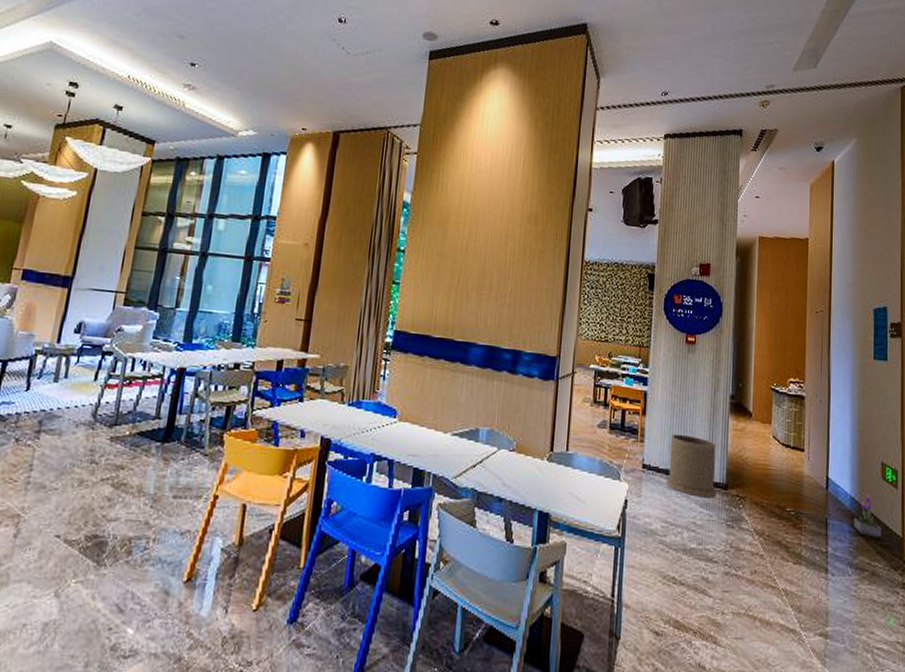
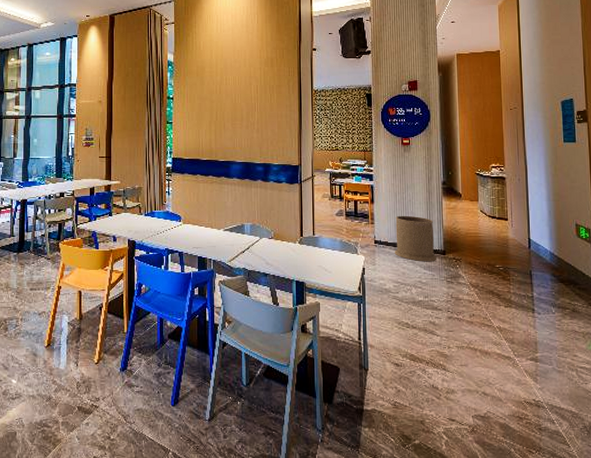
potted plant: present [854,493,882,538] -> none [554,248,579,283]

